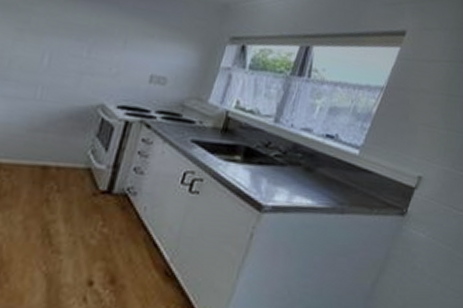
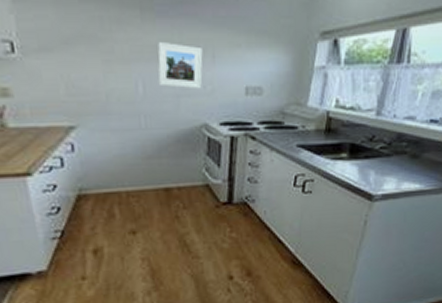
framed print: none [65,20,117,70] -> present [157,41,203,89]

